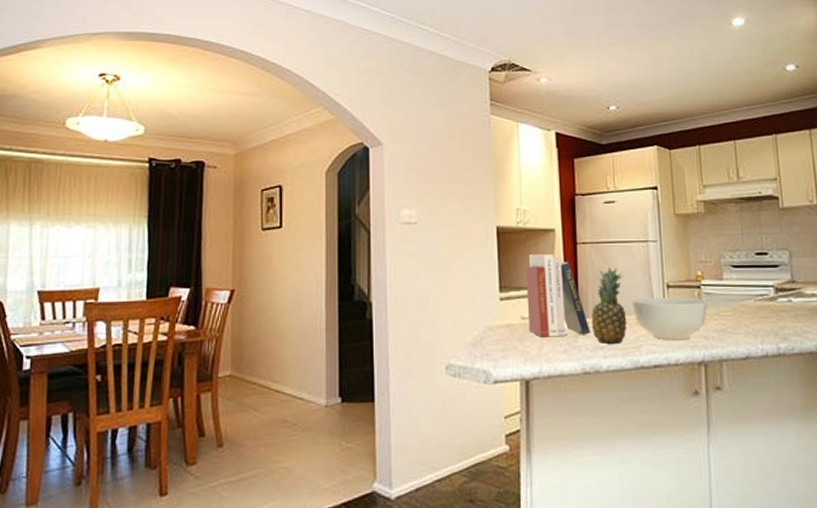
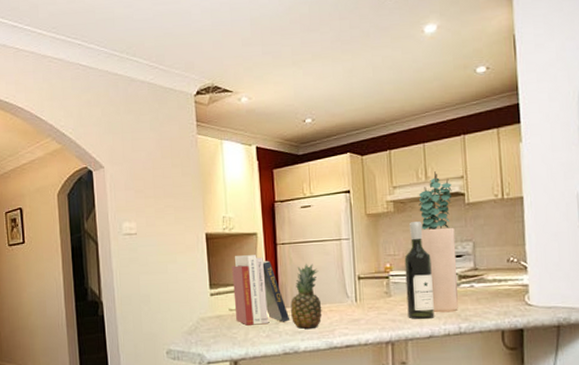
bowl: present [631,297,708,341] -> none [326,287,395,324]
bottle: none [716,225,751,338] -> present [404,222,435,320]
vase: none [730,171,776,330] -> present [418,171,458,313]

